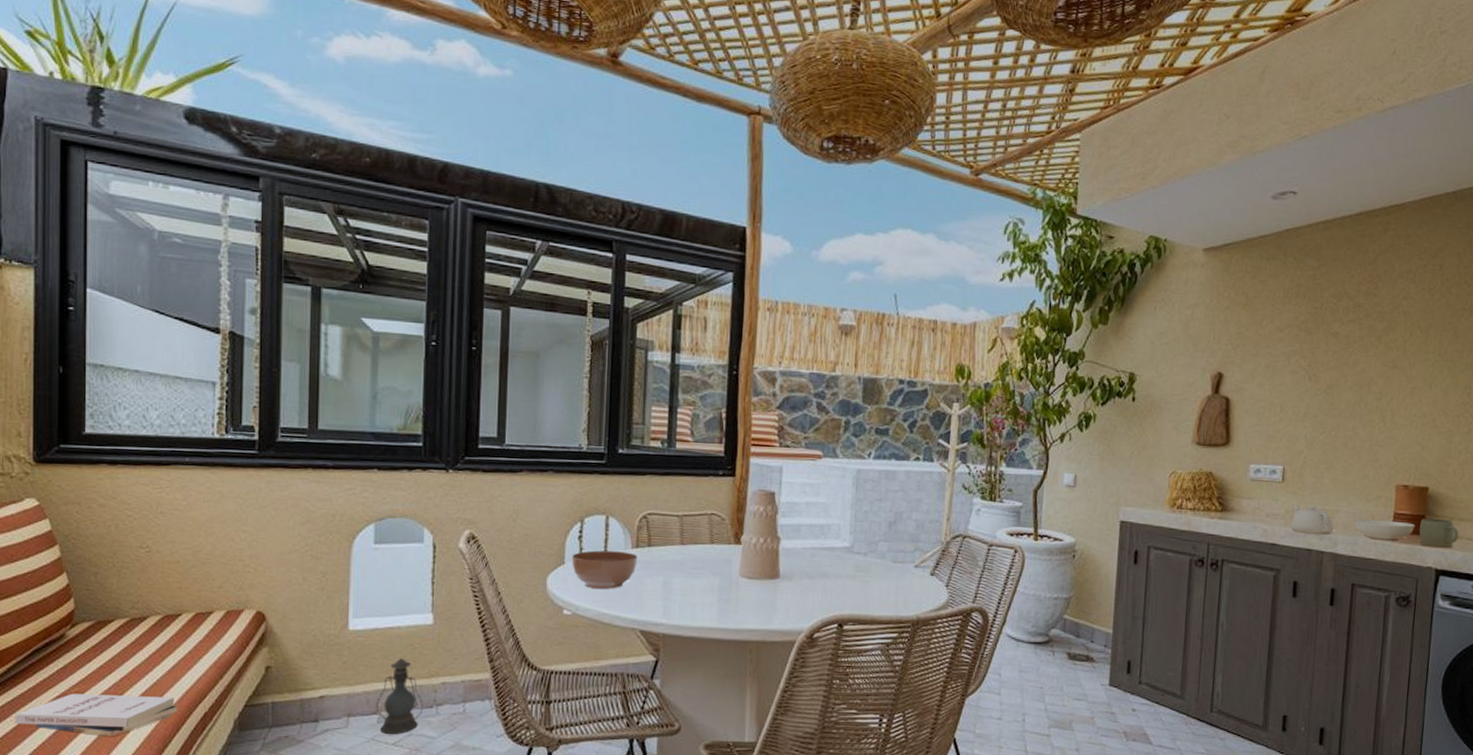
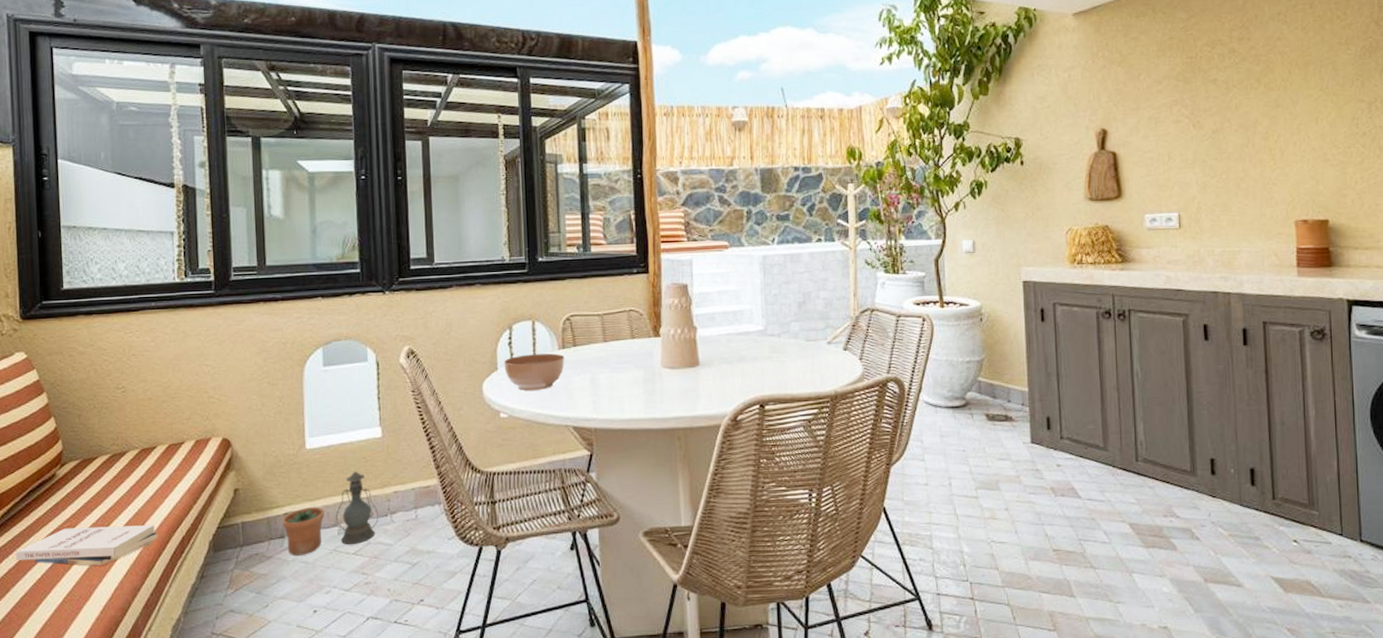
planter: none [316,692,365,742] -> present [281,507,325,556]
teapot: present [1290,504,1334,536] -> none [1192,248,1237,278]
bowl: present [1352,519,1416,541] -> none [1255,256,1320,277]
mug: present [1419,518,1459,549] -> none [1324,250,1366,280]

